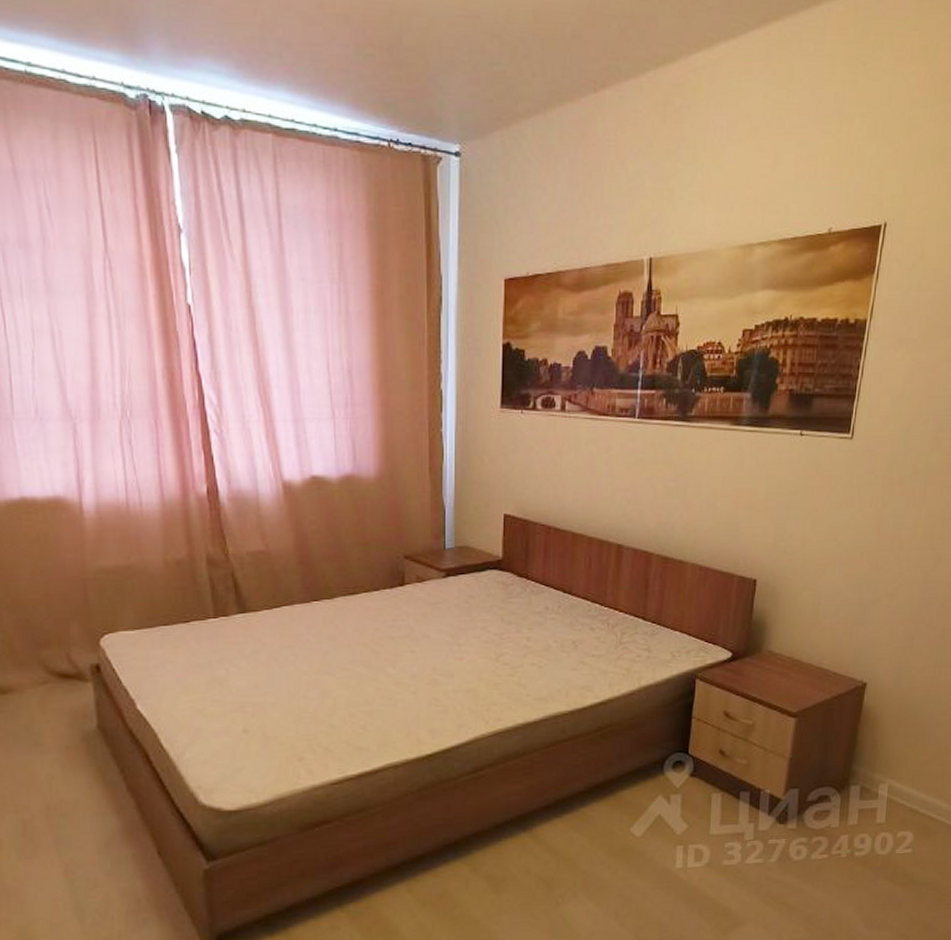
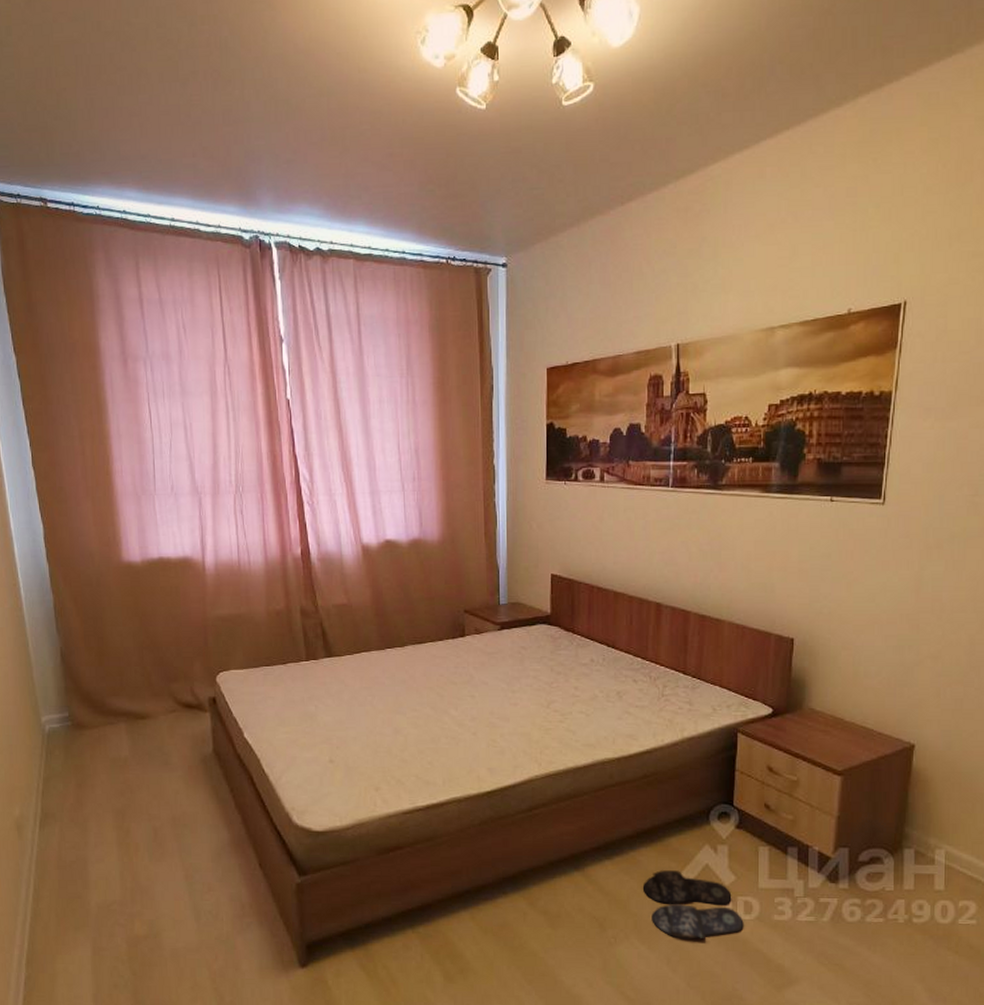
slippers: none [594,823,694,892] -> present [643,870,744,939]

